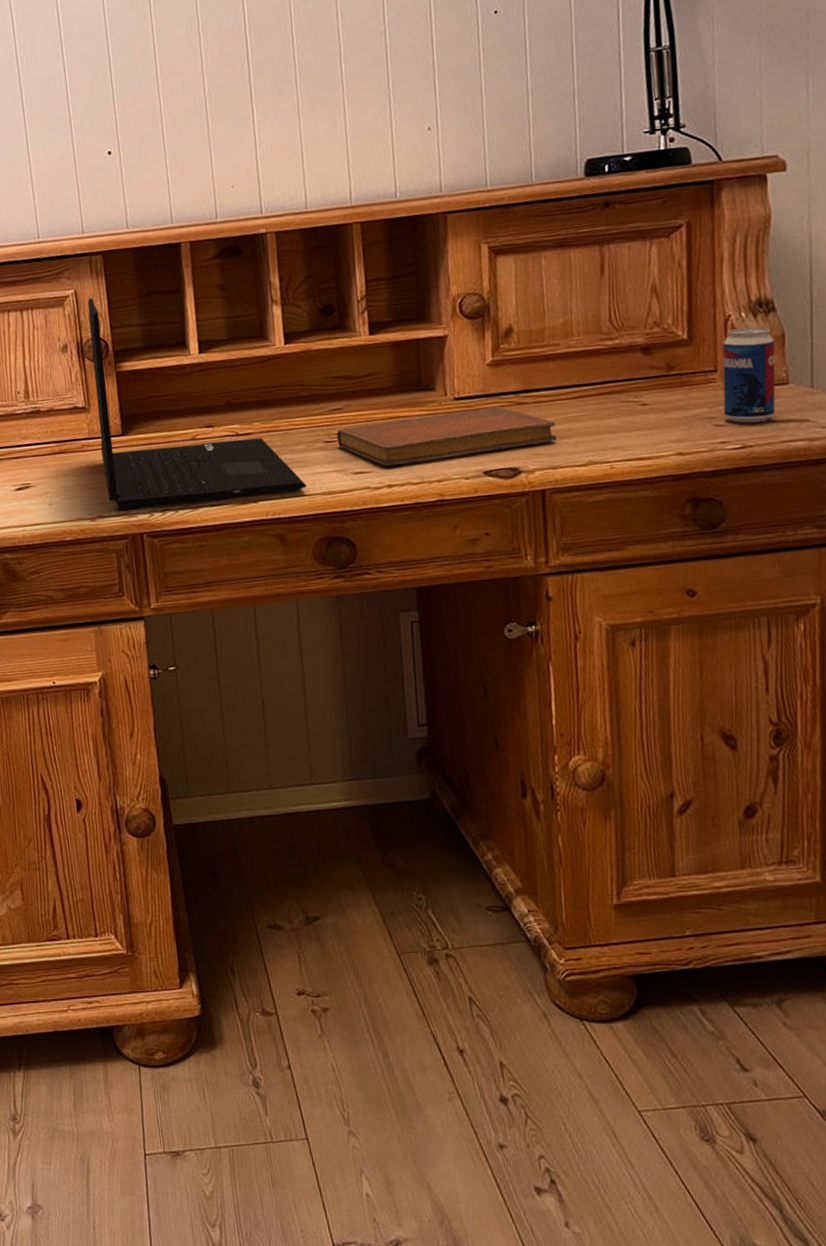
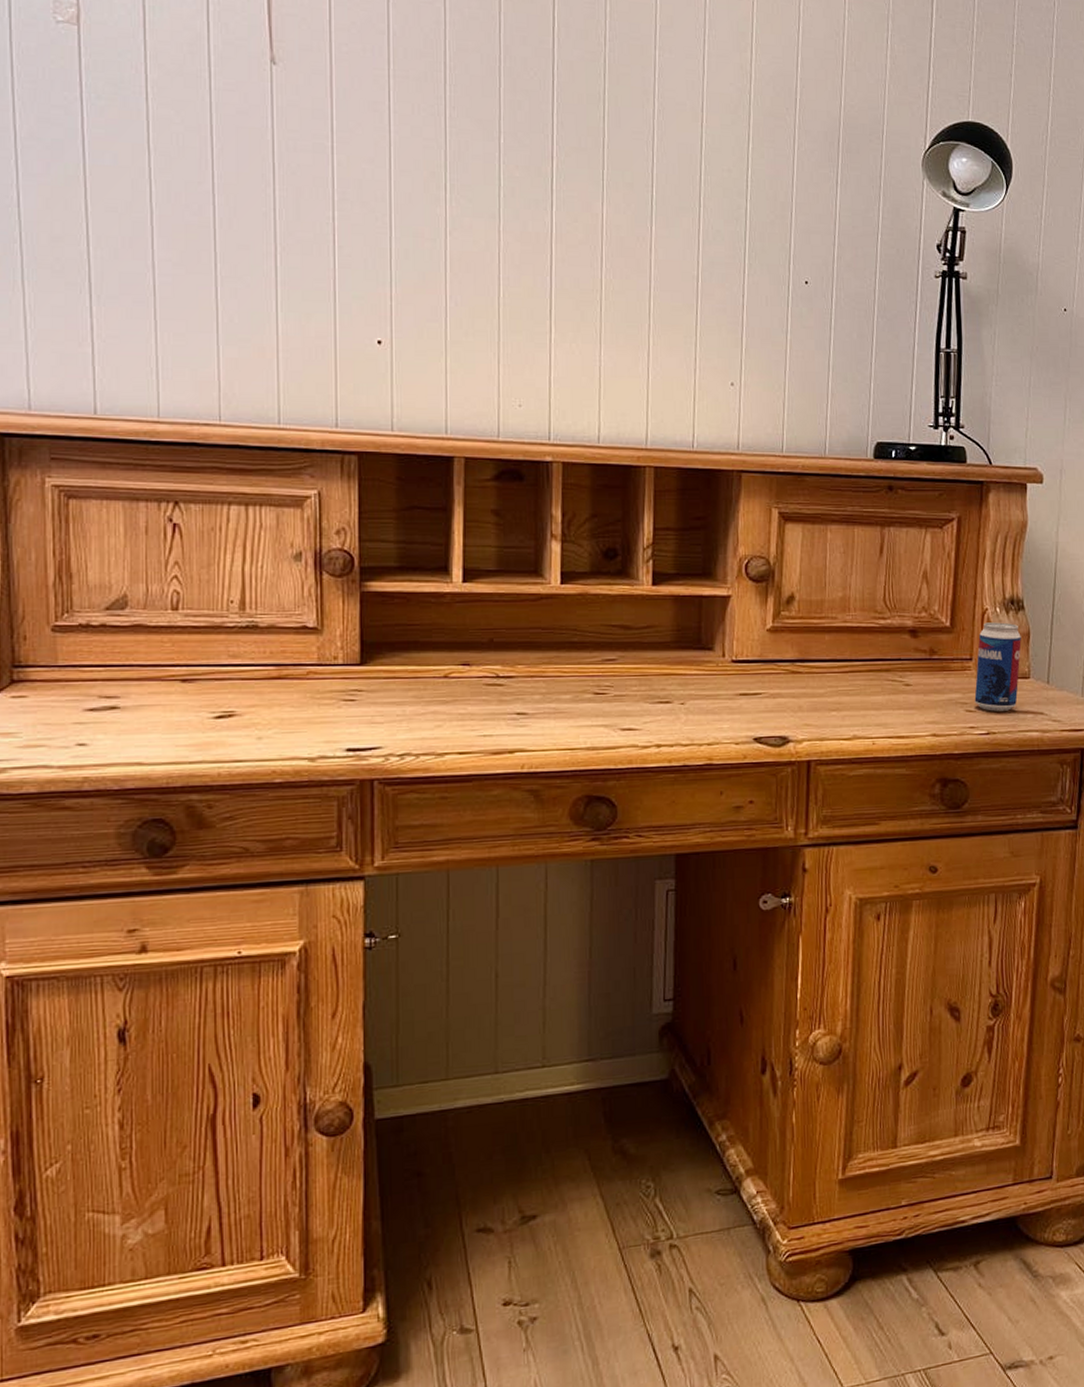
laptop: present [87,297,308,511] -> none [332,502,571,752]
notebook: present [336,406,558,466] -> none [608,672,827,724]

